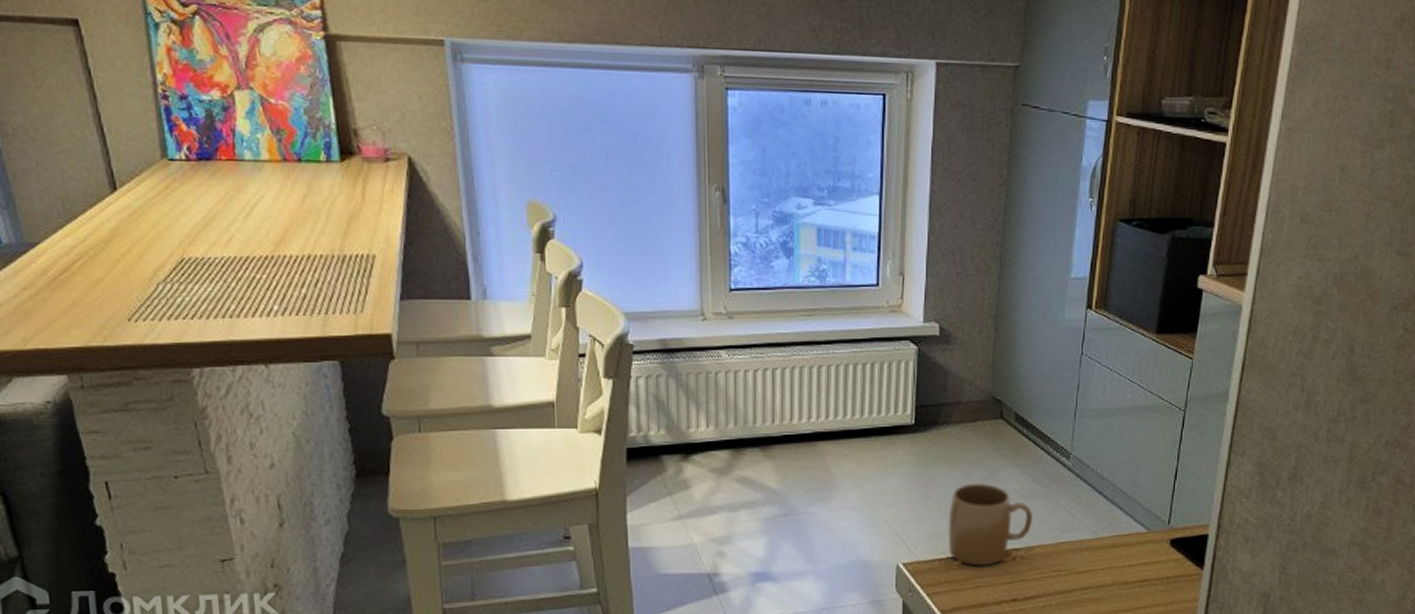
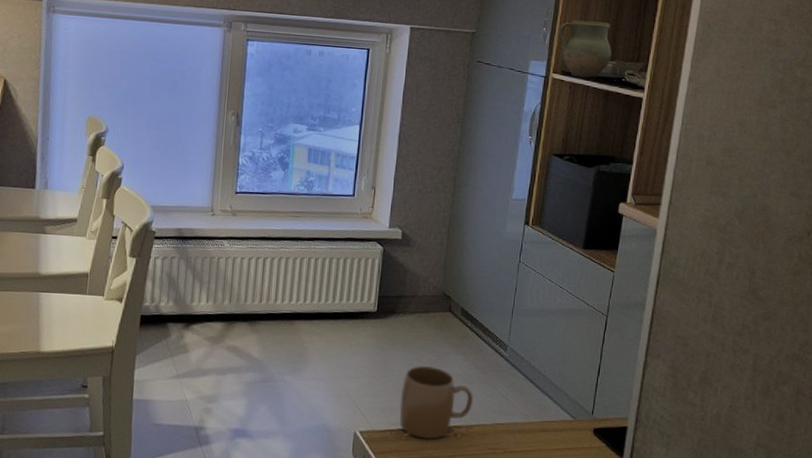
ceramic jug: none [1123,44,1188,121] -> present [559,20,612,79]

